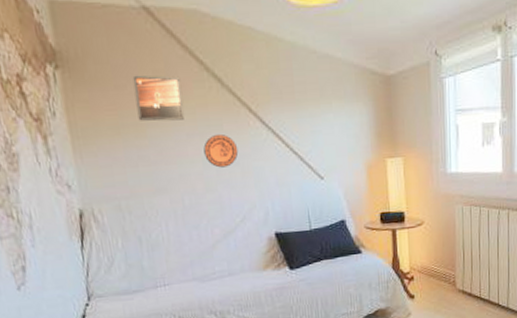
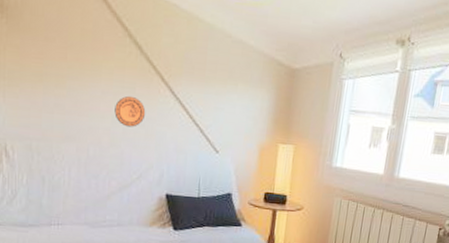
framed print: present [132,75,184,121] -> none [61,30,105,78]

